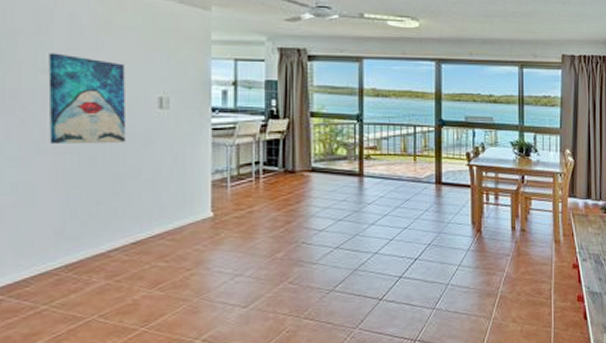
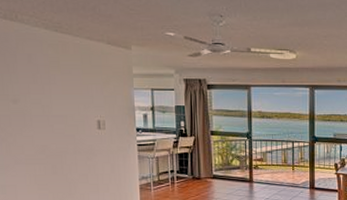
wall art: present [48,53,127,145] -> none [16,87,77,157]

